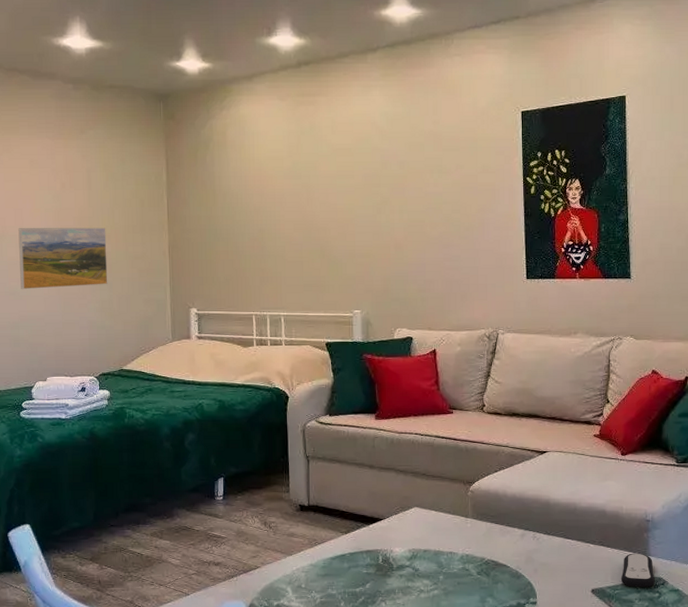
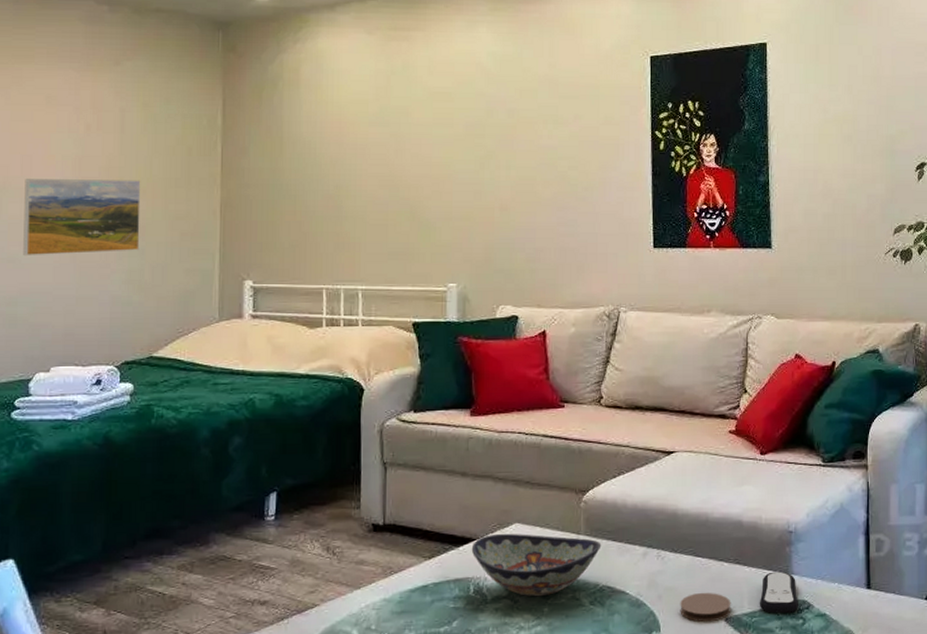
decorative bowl: none [379,515,486,567] -> present [471,533,602,597]
coaster: none [553,568,597,593] -> present [680,592,731,622]

